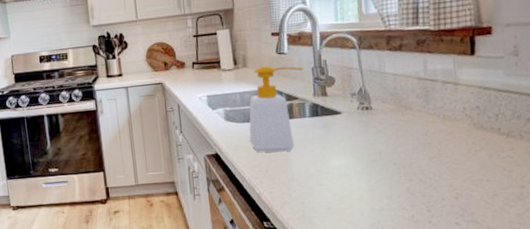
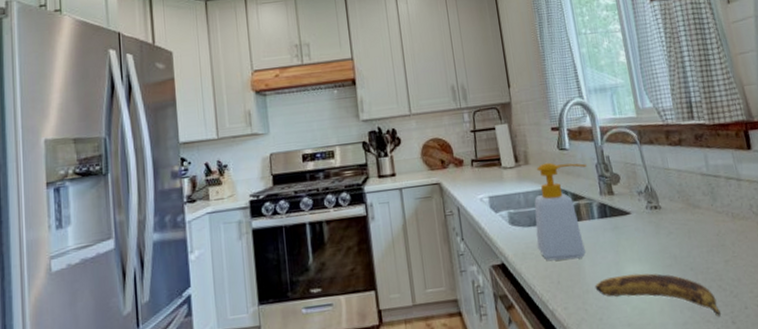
banana: none [300,166,417,205] -> present [595,273,721,317]

